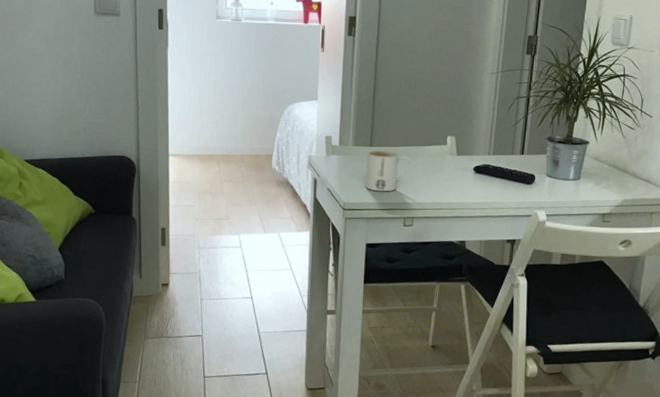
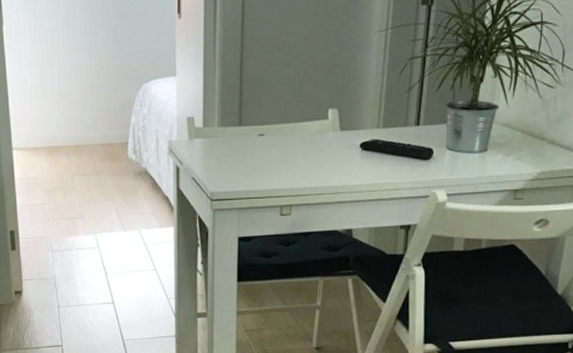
mug: present [365,150,412,192] -> none [235,129,288,178]

